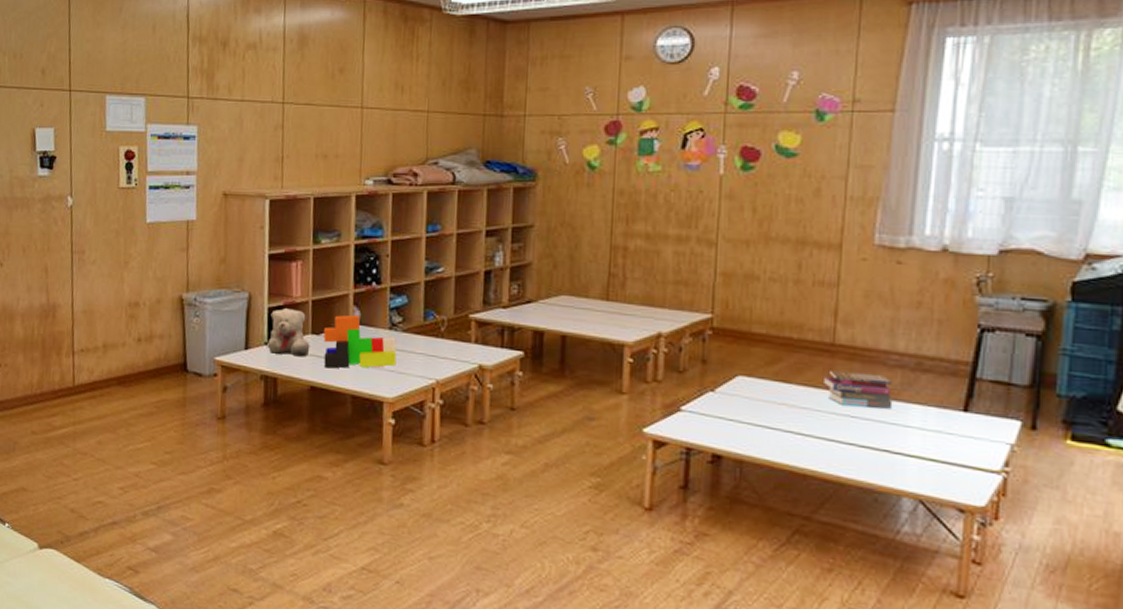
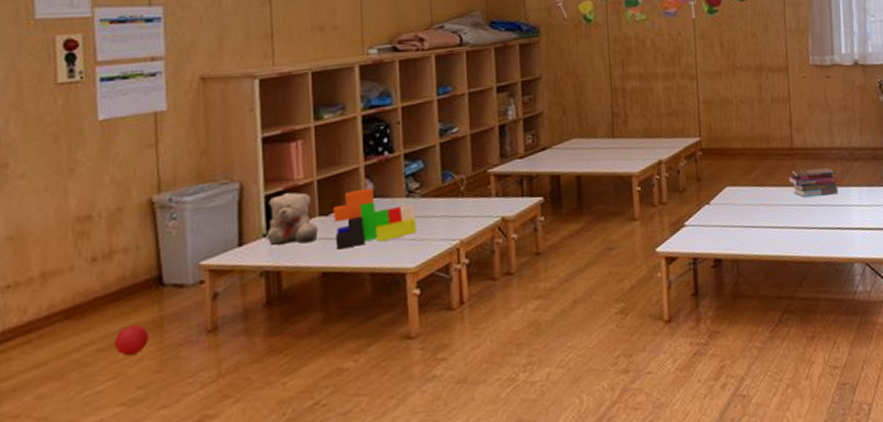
ball: none [150,400,175,425] -> present [114,325,149,356]

